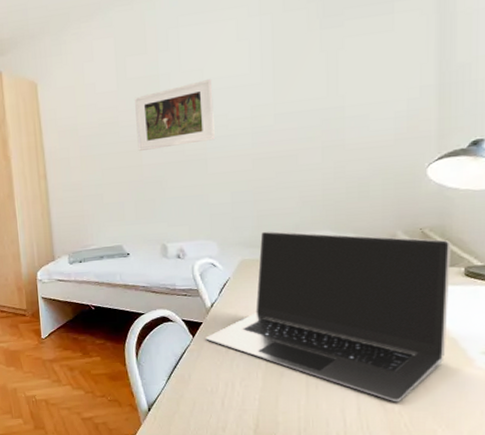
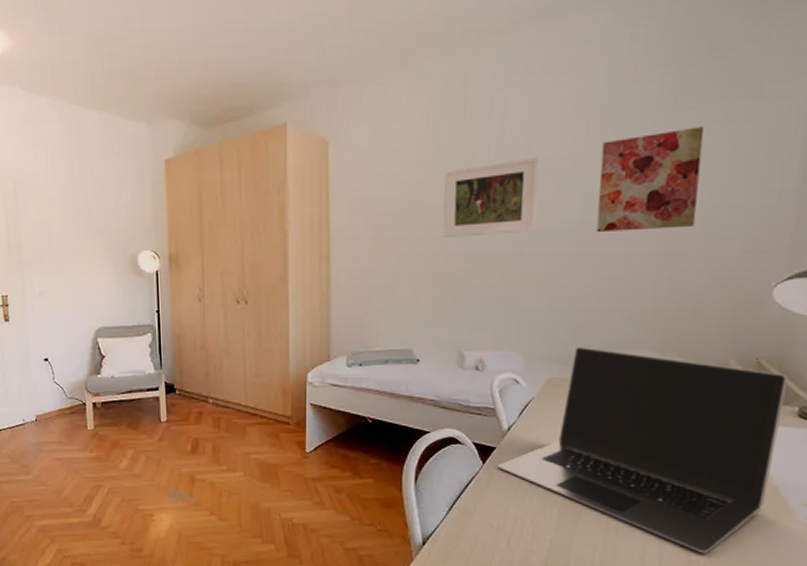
wall art: none [263,40,351,136] -> present [596,127,705,233]

